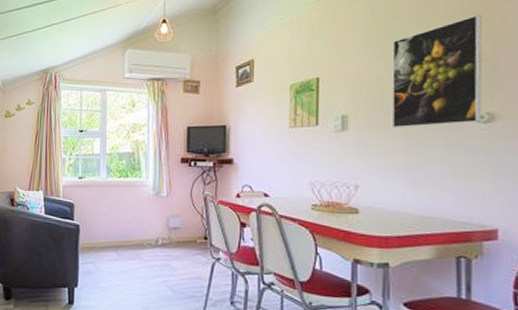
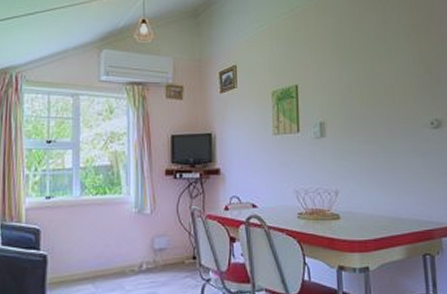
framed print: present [391,15,482,128] -> none [358,32,432,134]

